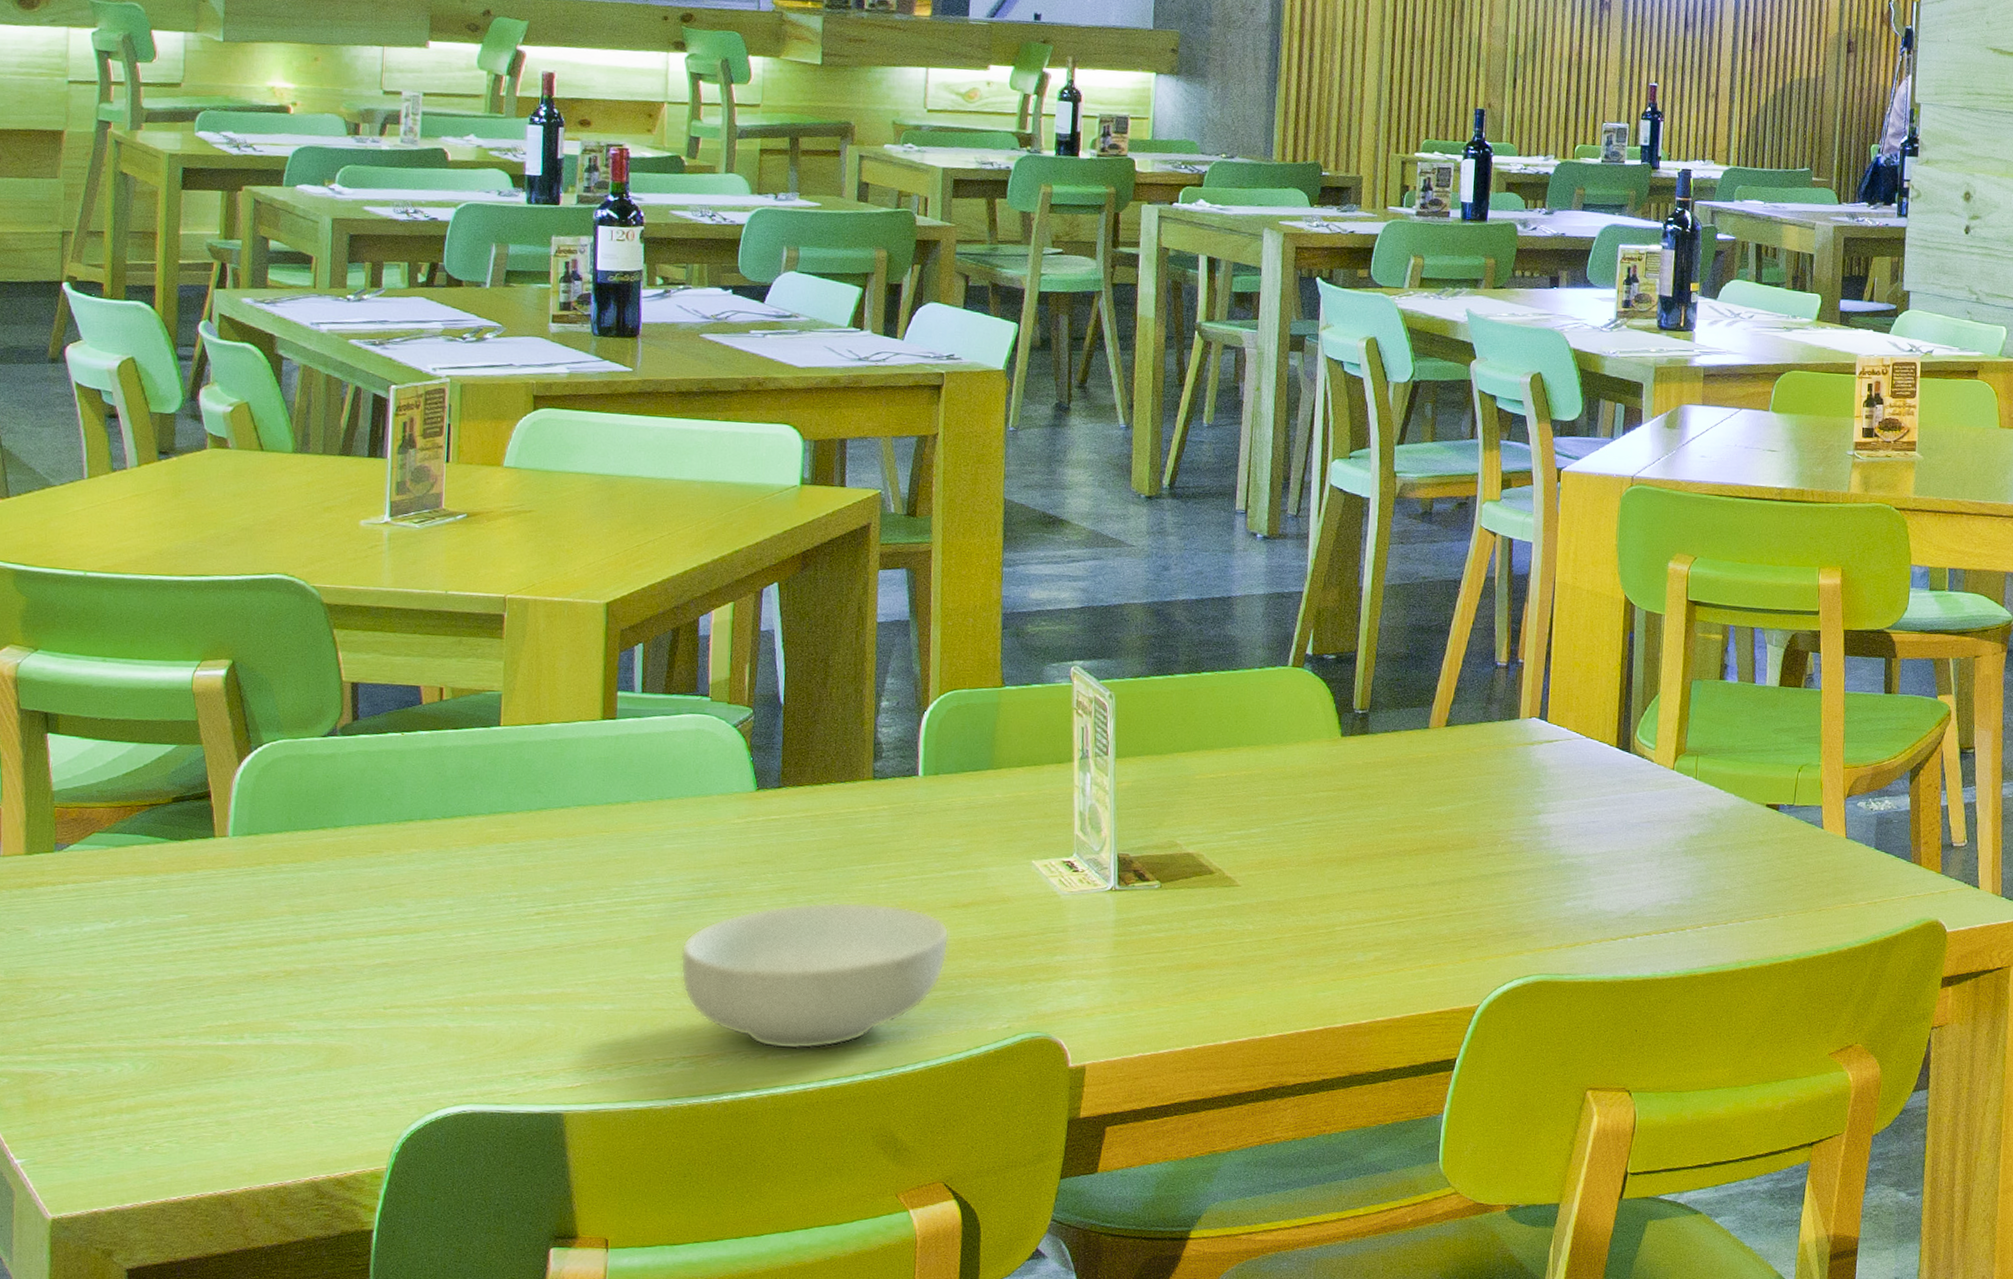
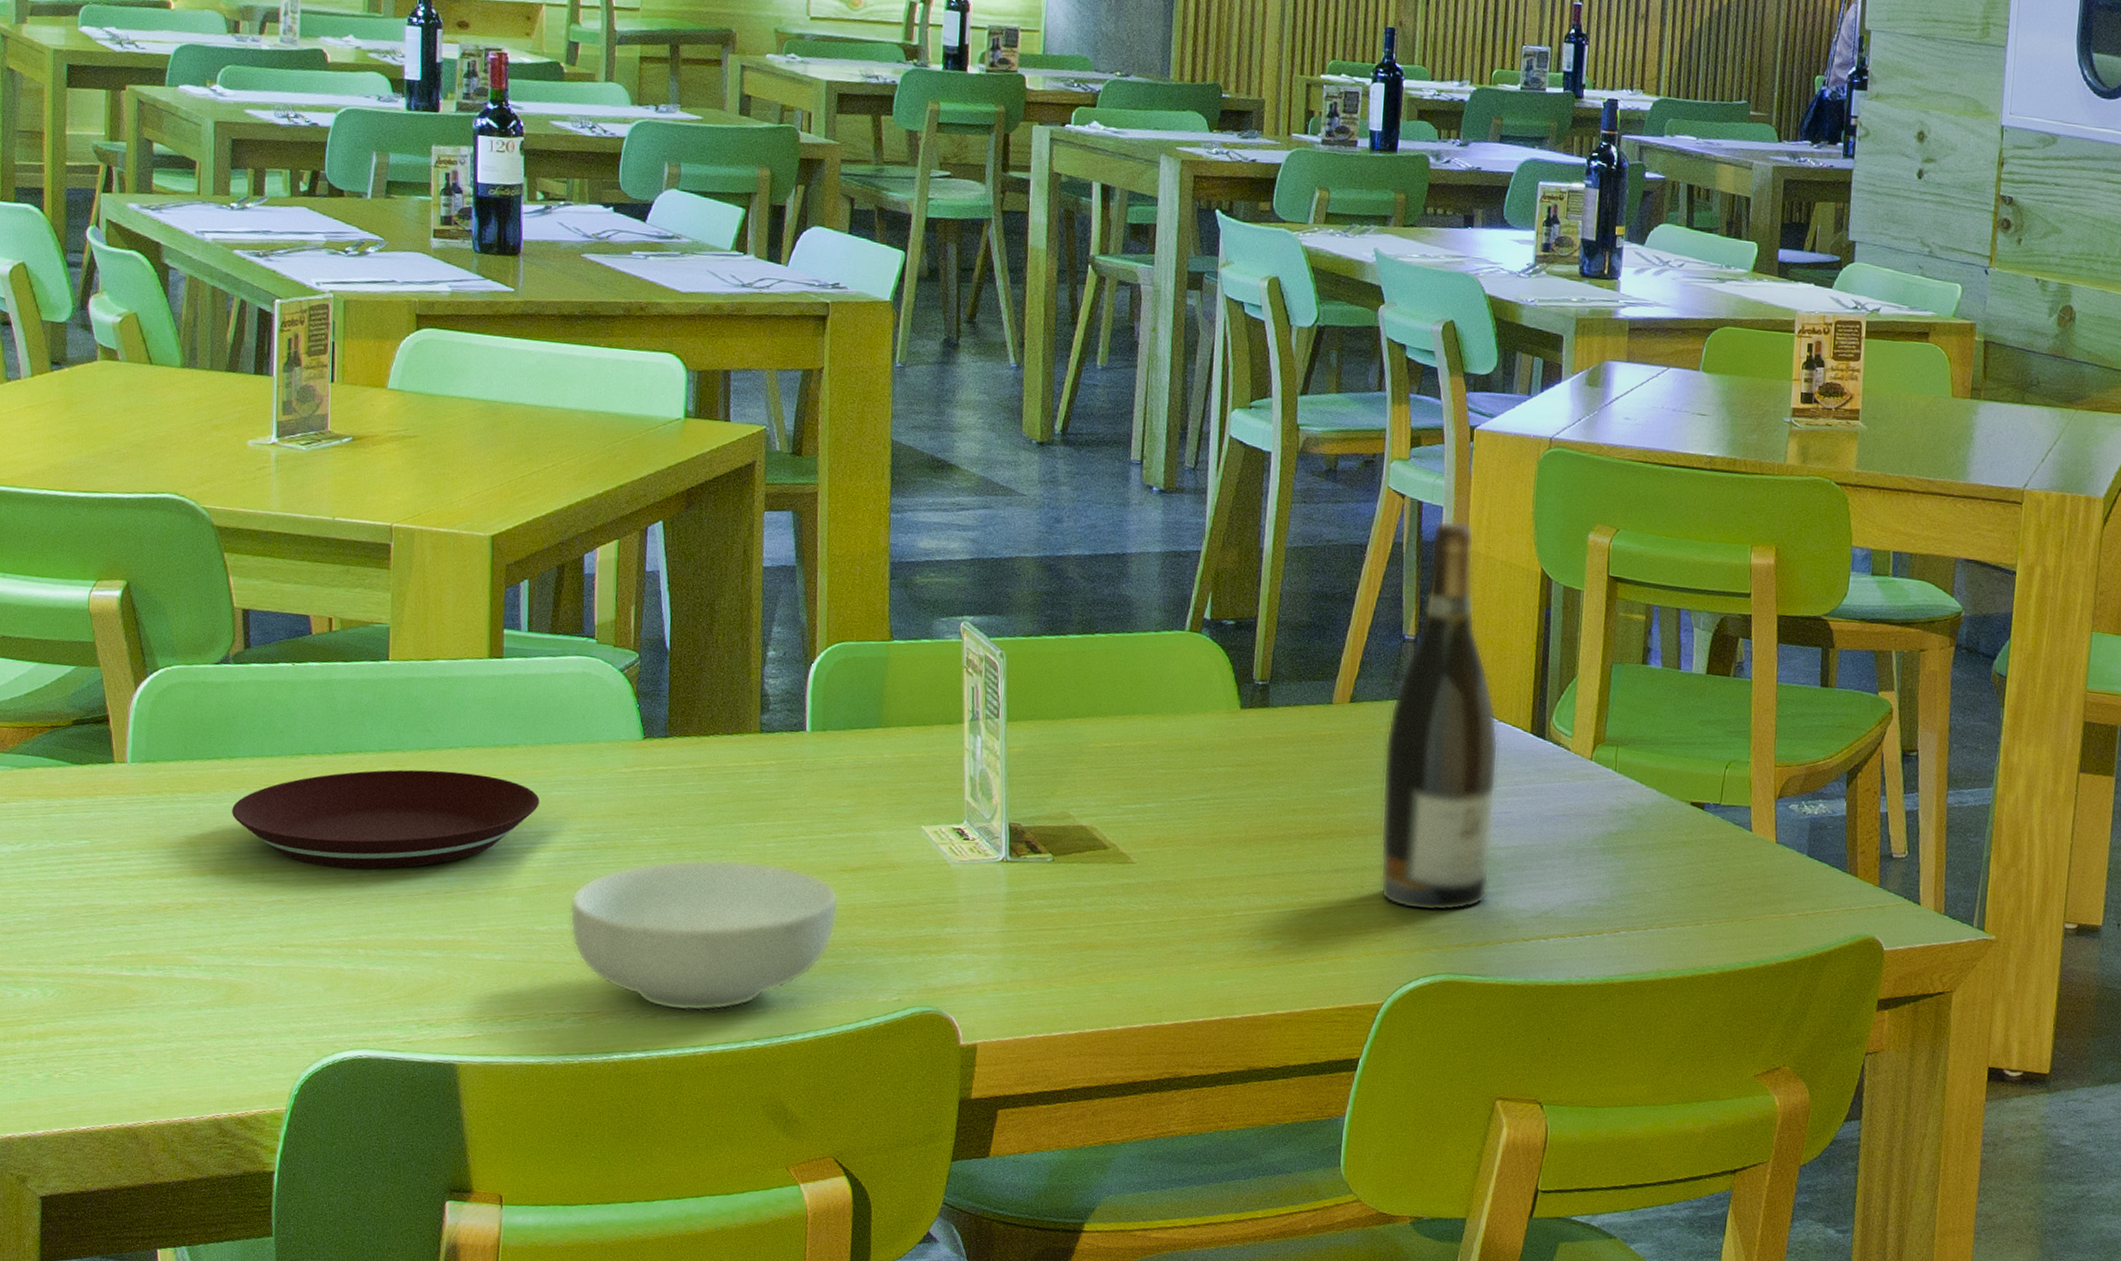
plate: none [336,829,651,929] -> present [232,769,540,869]
wine bottle: none [1475,554,1587,918] -> present [1380,520,1499,912]

